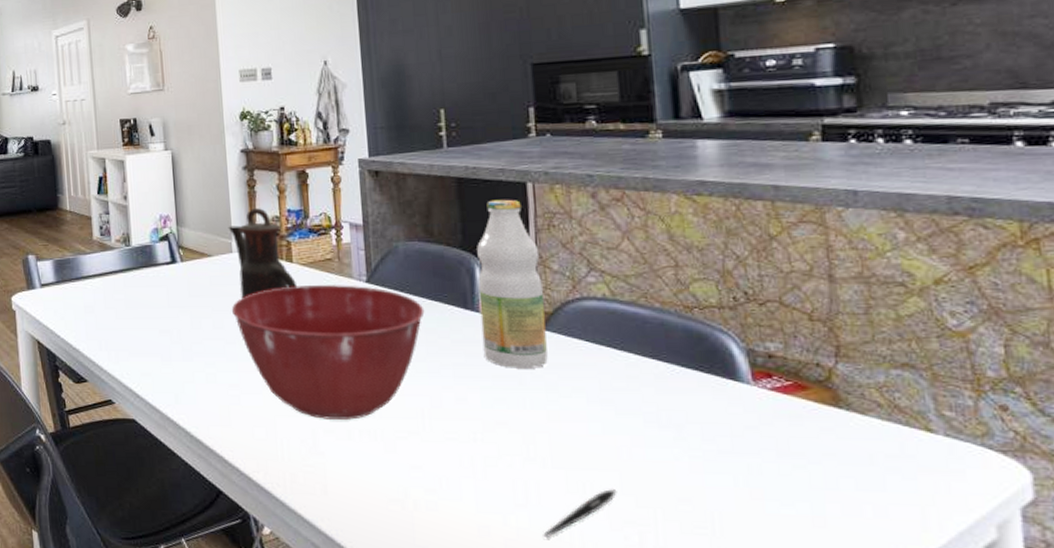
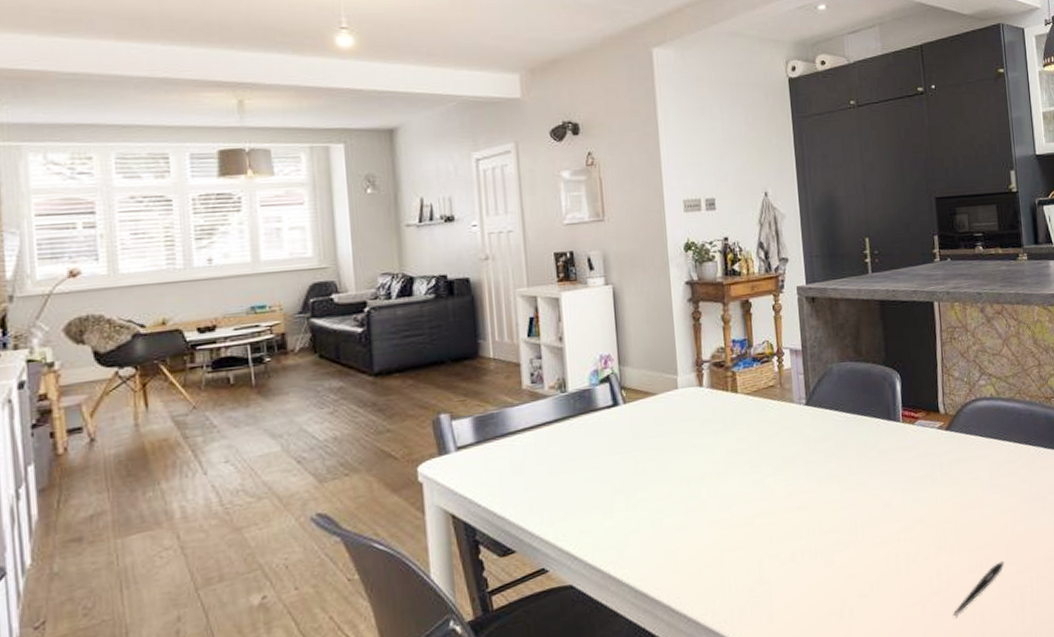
teapot: present [228,208,298,299] -> none [673,340,743,436]
mixing bowl: present [231,285,425,420] -> none [677,409,856,547]
bottle: present [477,199,548,368] -> none [897,317,953,469]

